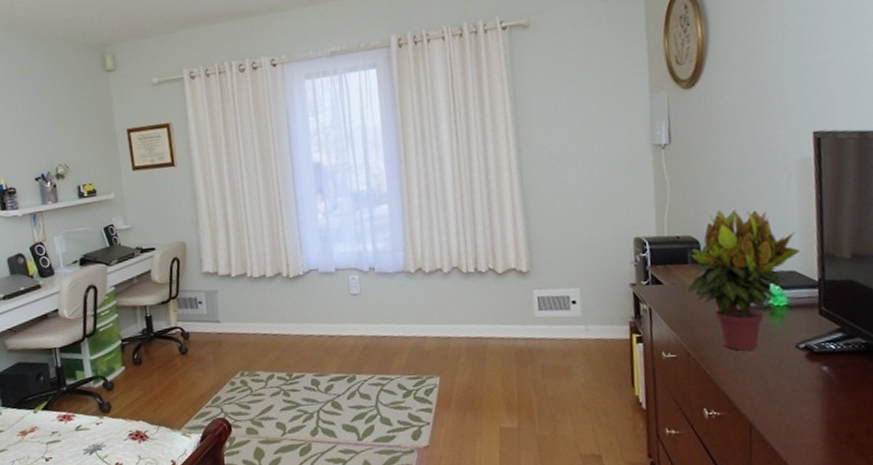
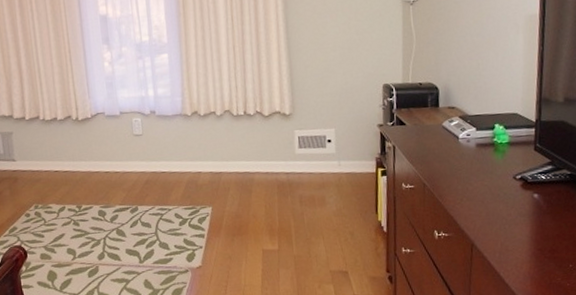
potted plant: present [688,209,800,351] -> none [427,59,522,182]

